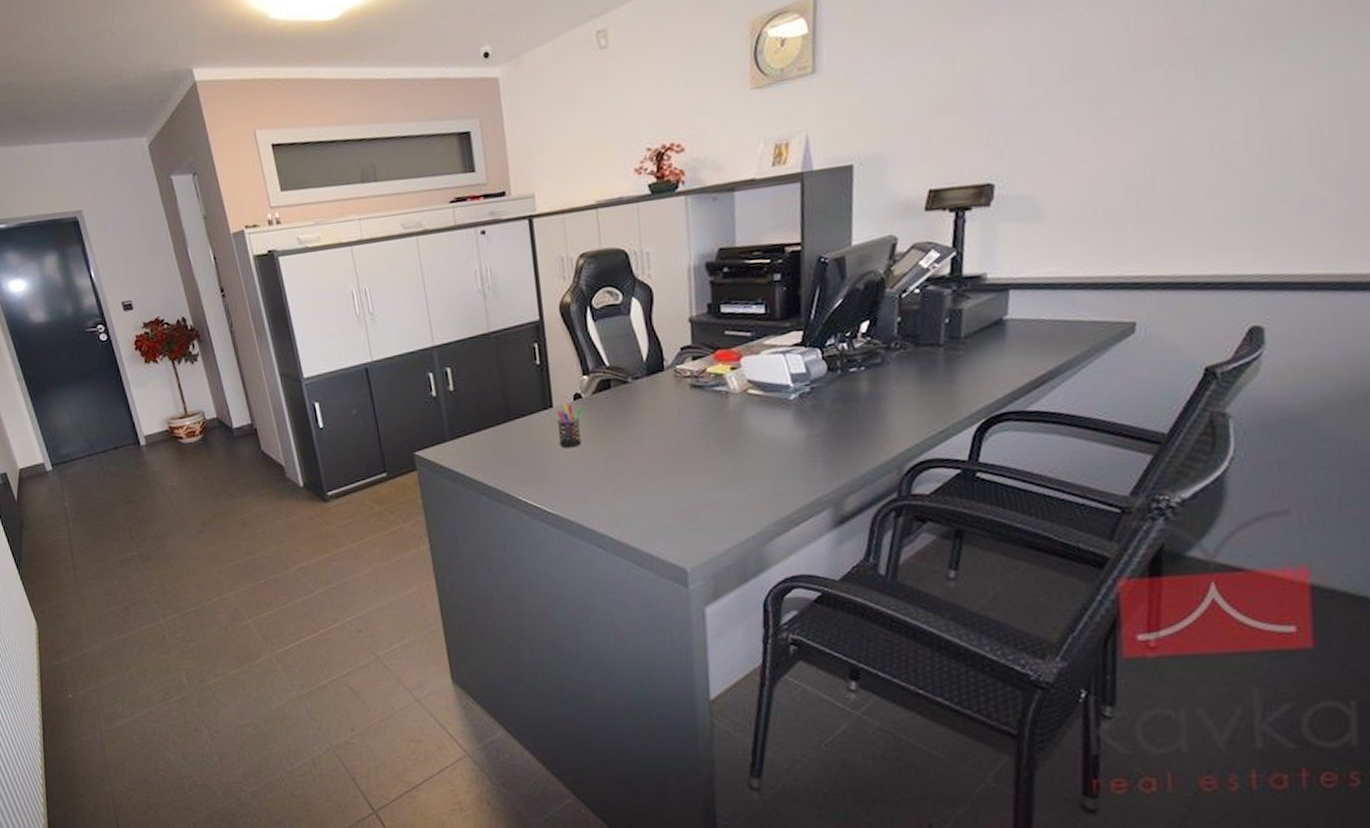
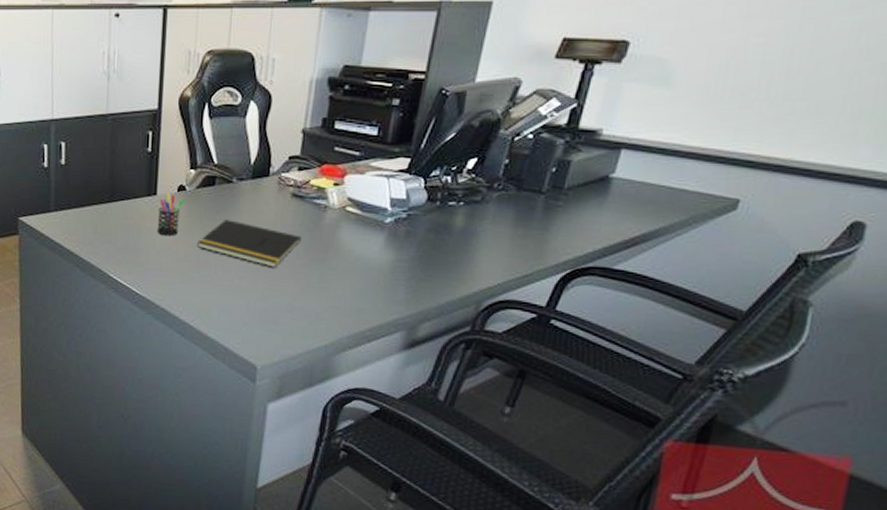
notepad: none [603,421,709,464] -> present [197,219,302,268]

